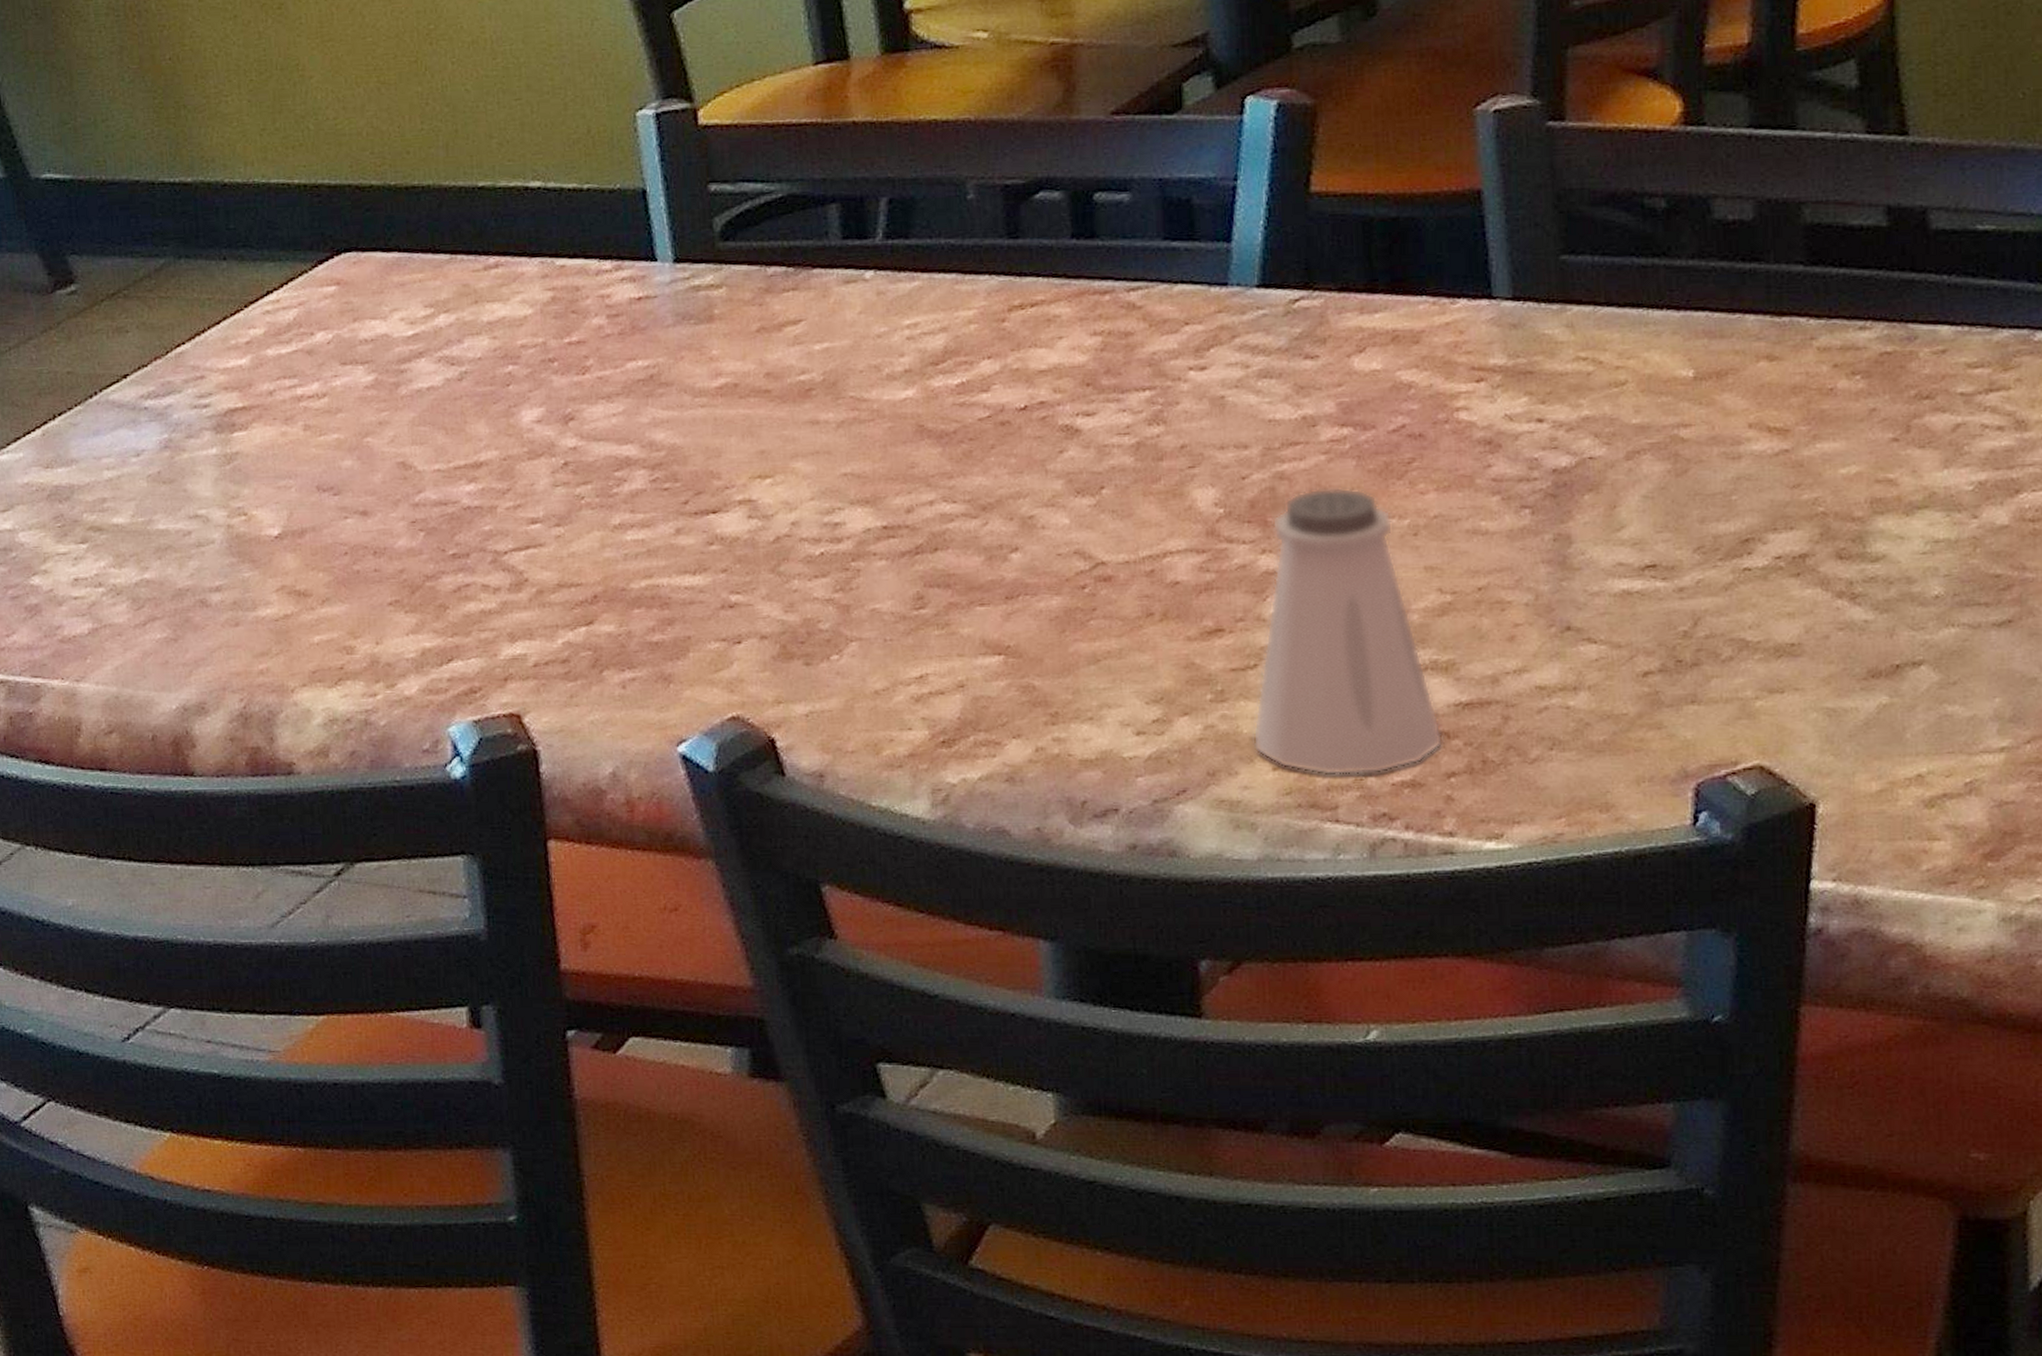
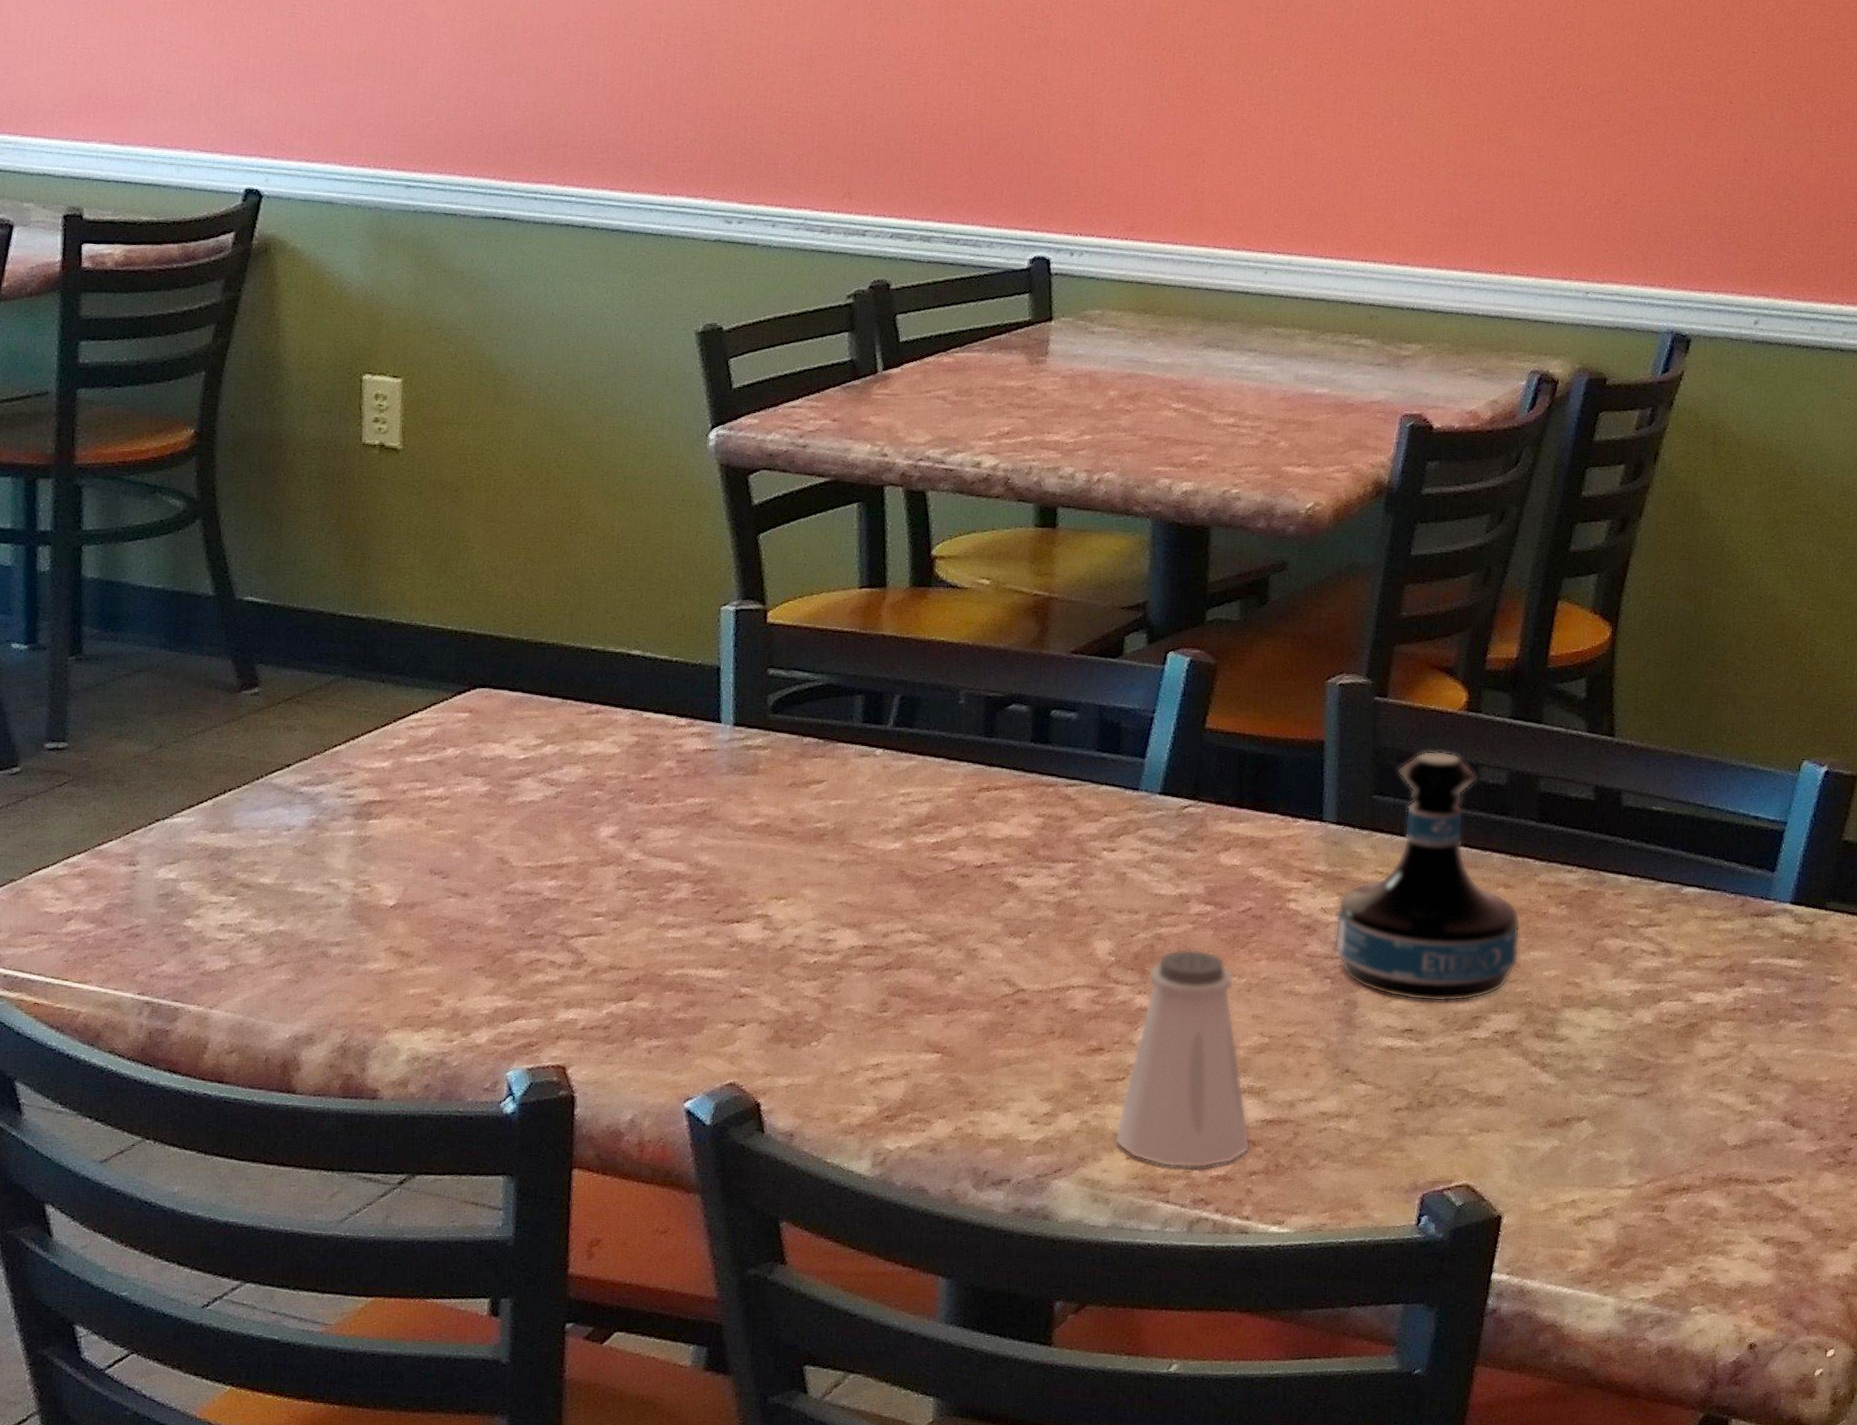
tequila bottle: none [1527,183,1800,526] -> present [1334,750,1521,1002]

